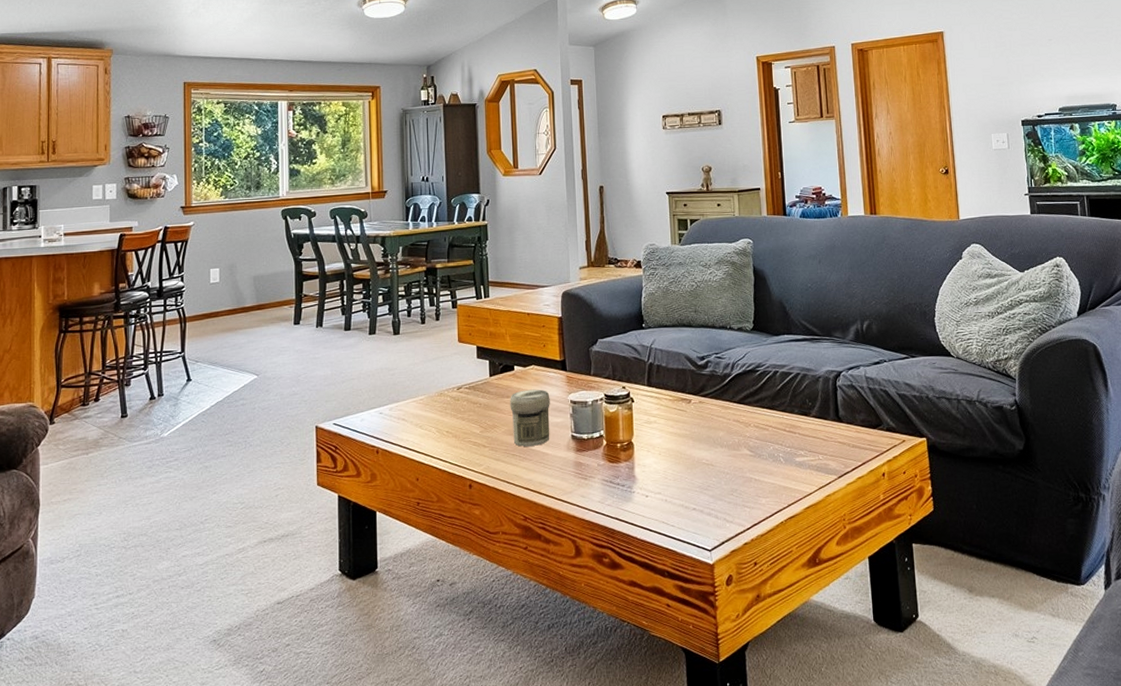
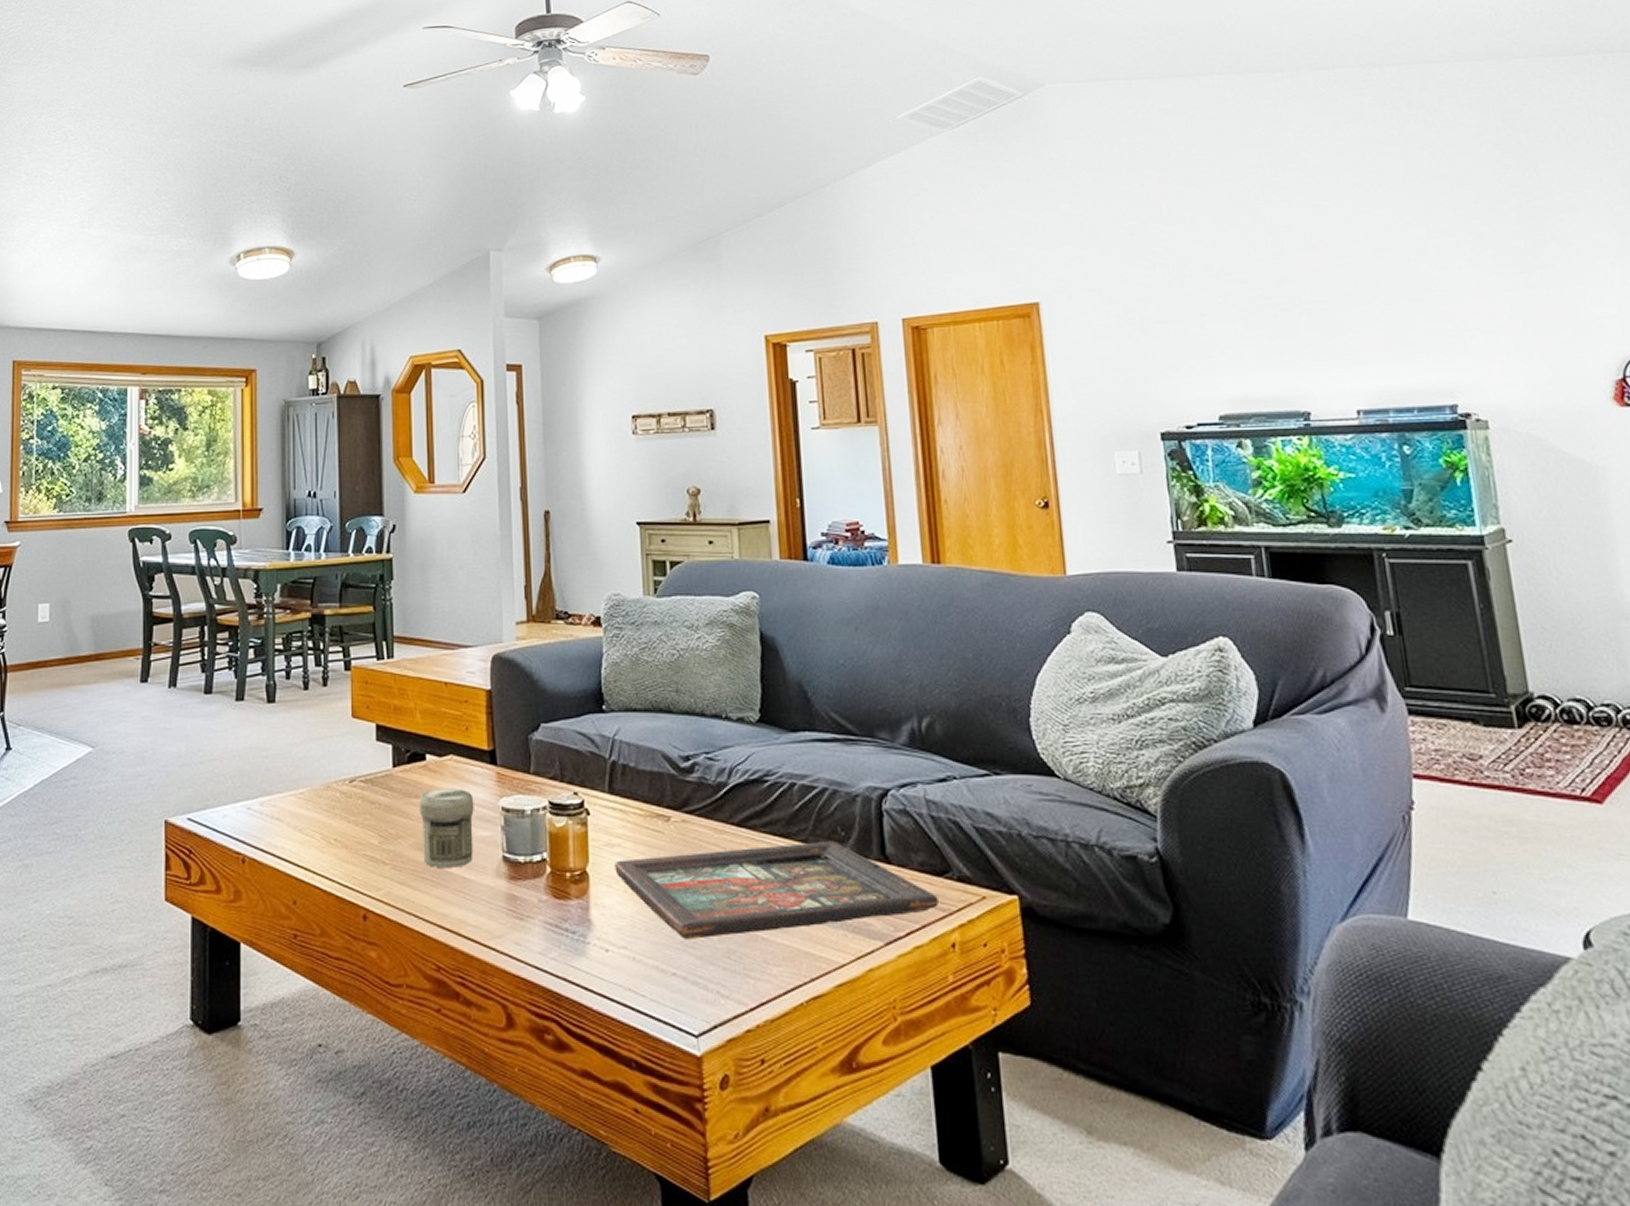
decorative tray: none [652,409,874,484] -> present [615,840,939,939]

